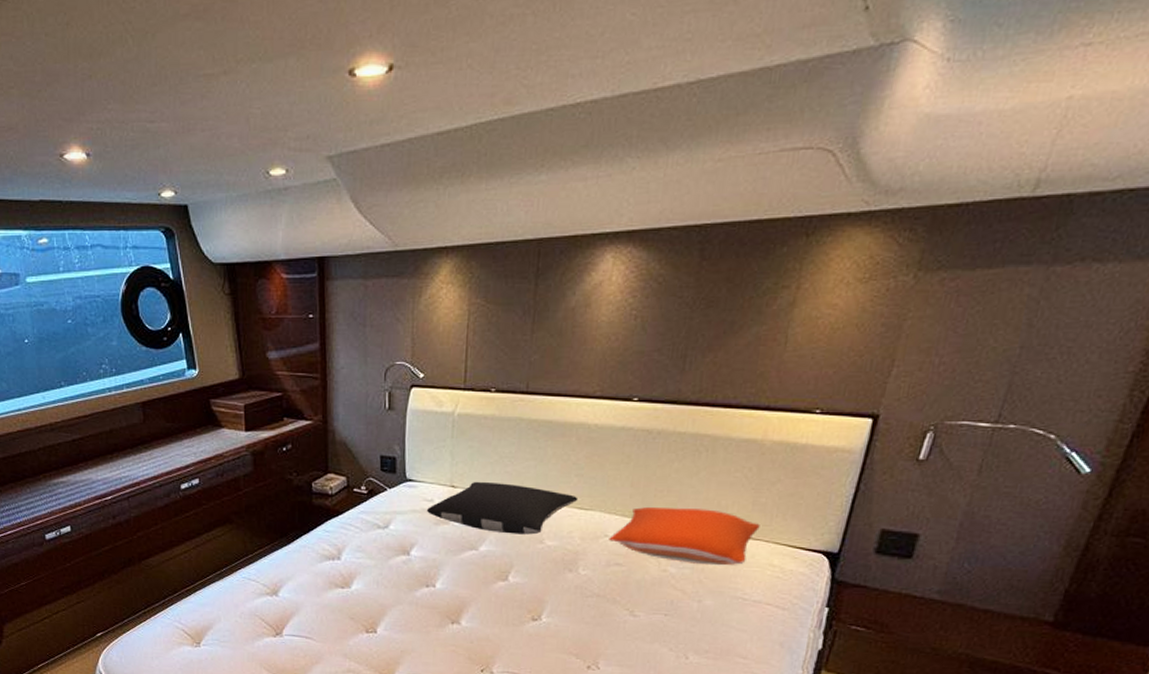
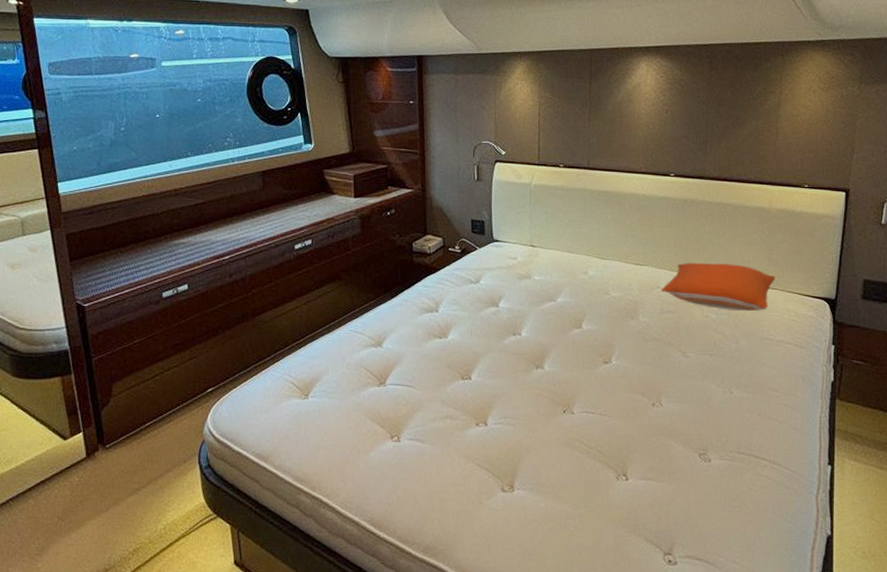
pillow: present [426,481,578,535] -> none [511,241,634,287]

